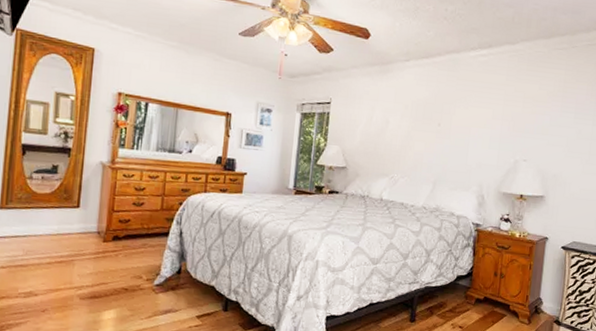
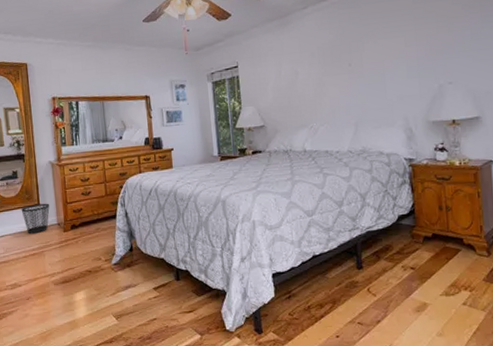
wastebasket: none [54,206,91,240] -> present [21,203,50,234]

